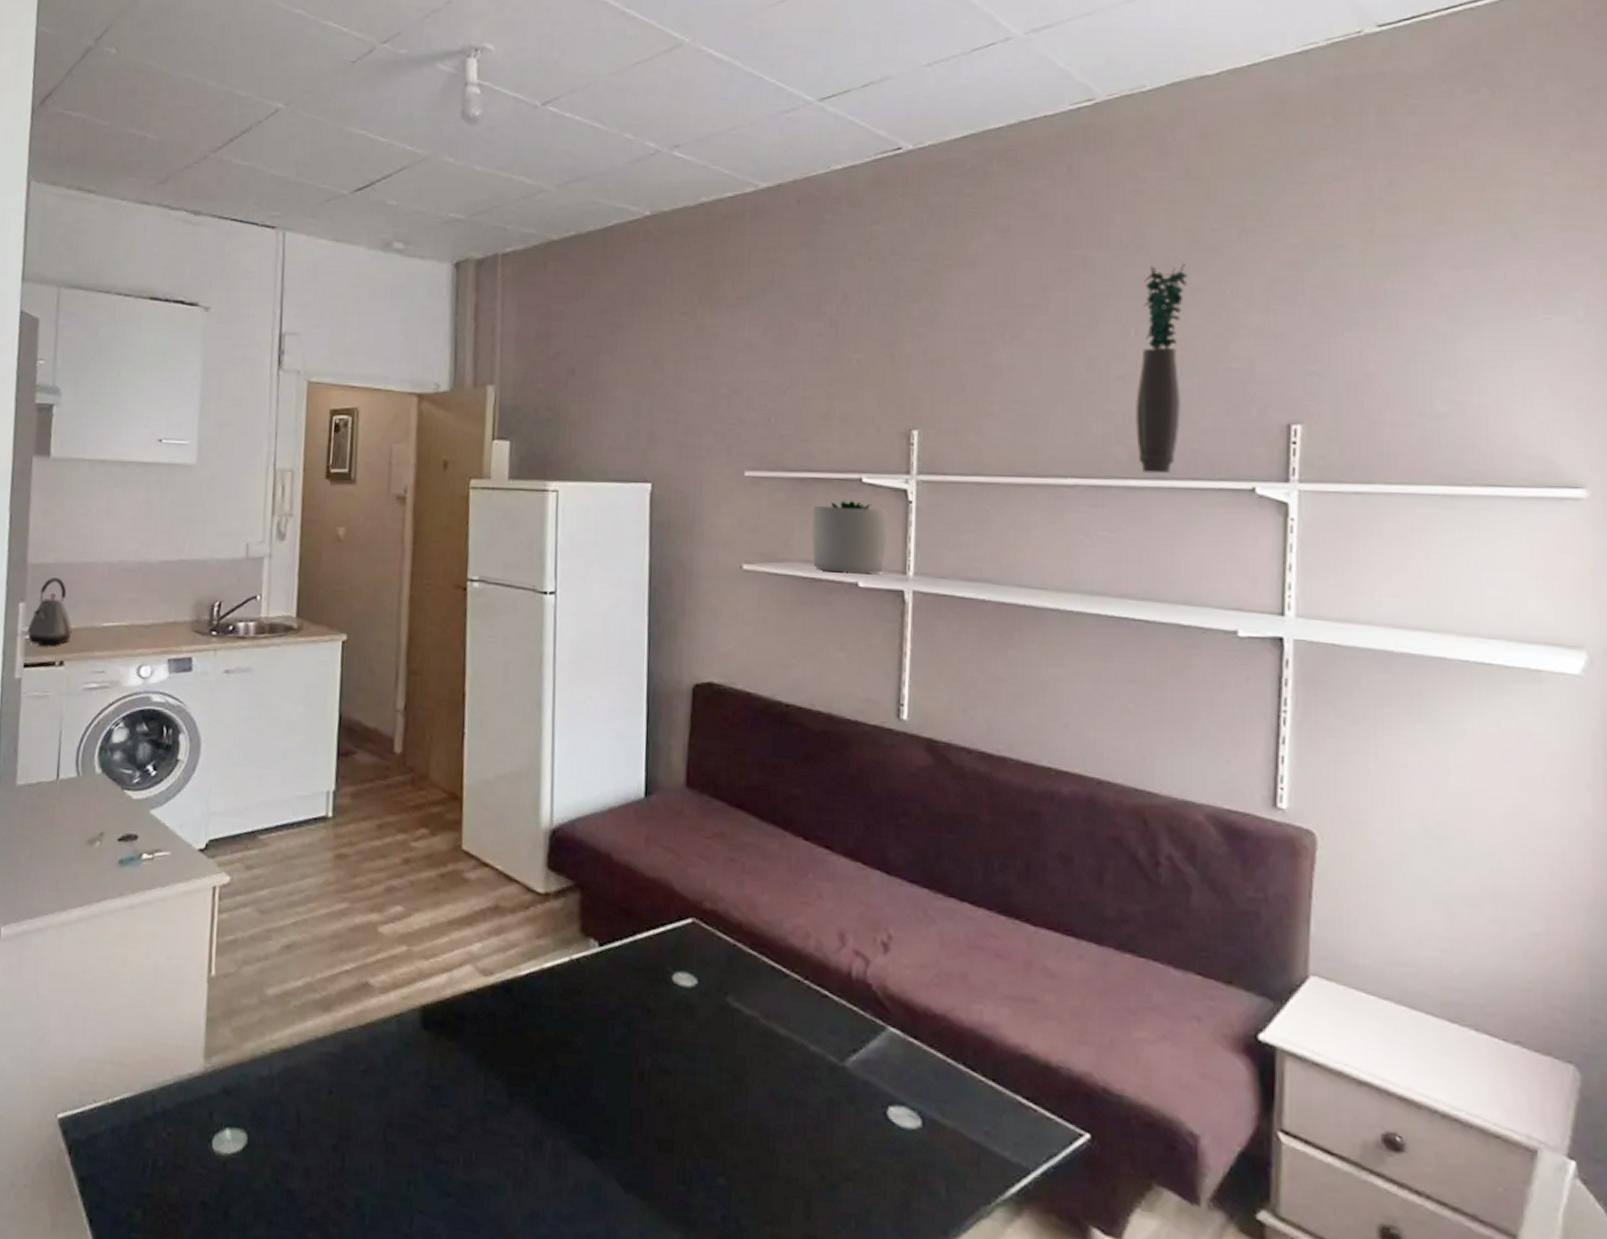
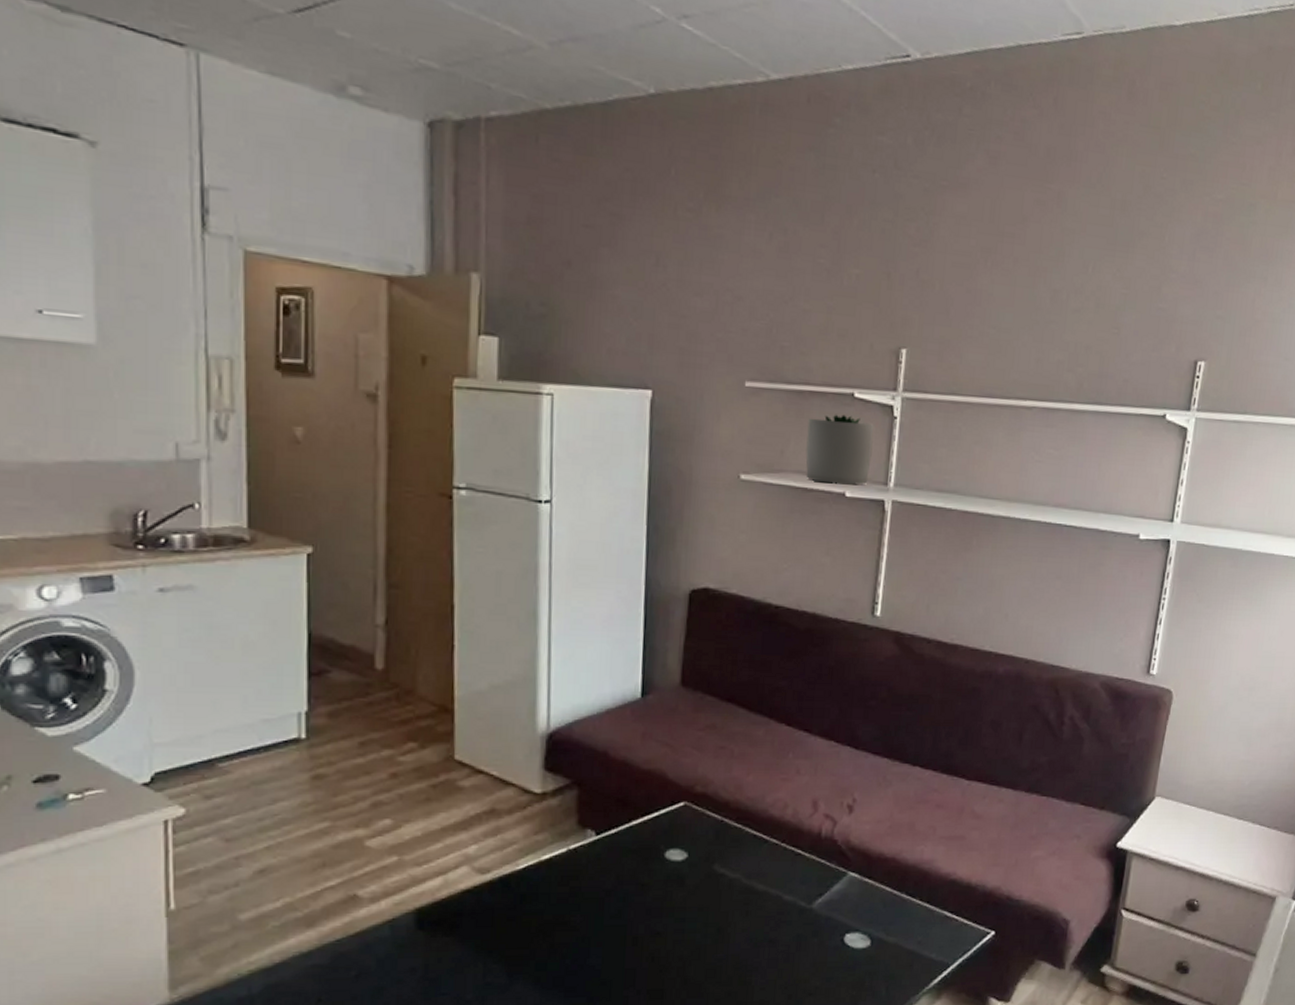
vase: present [1134,263,1187,474] -> none [1083,206,1138,400]

